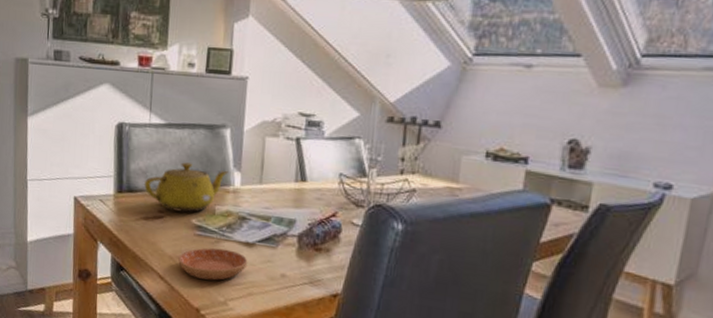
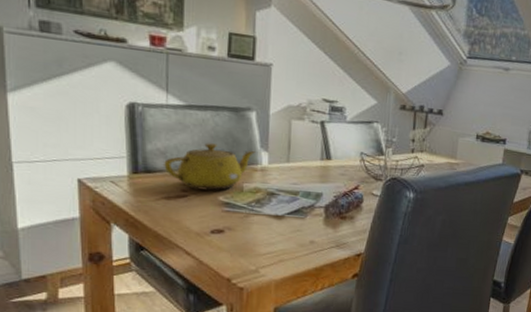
saucer: present [178,247,248,281] -> none [206,222,278,252]

